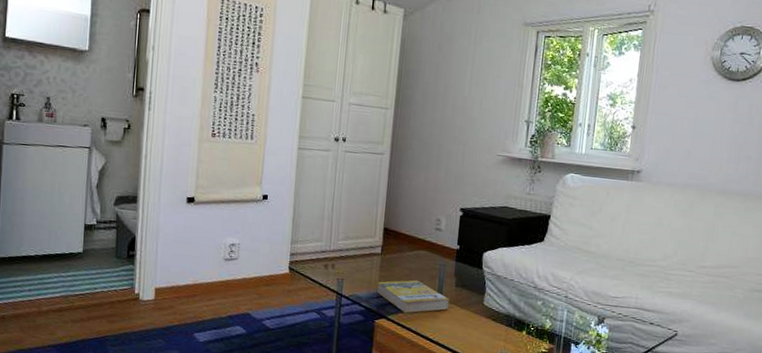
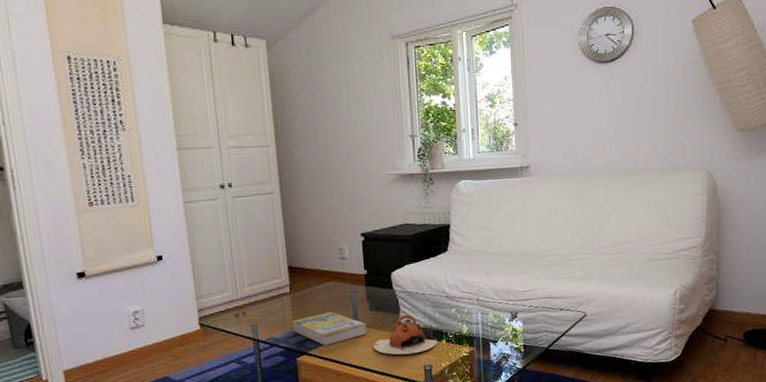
teapot: none [452,297,518,339] -> present [373,314,437,355]

